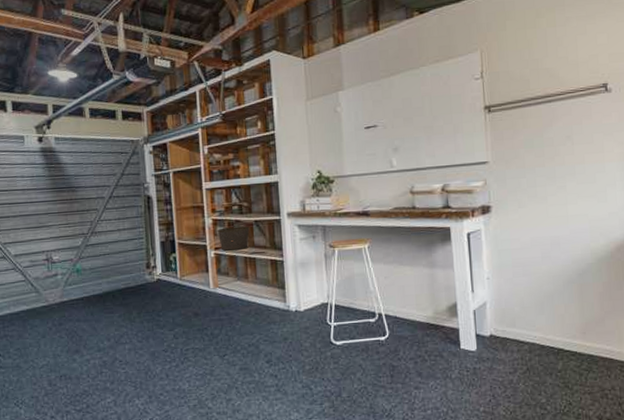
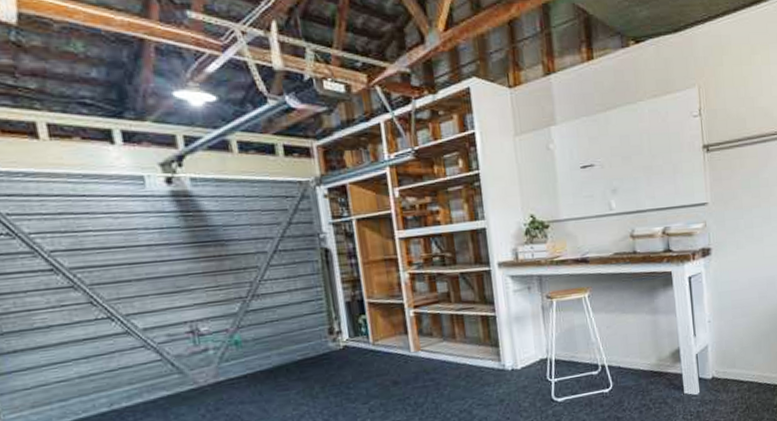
basket: present [217,226,250,251] -> none [415,279,455,309]

